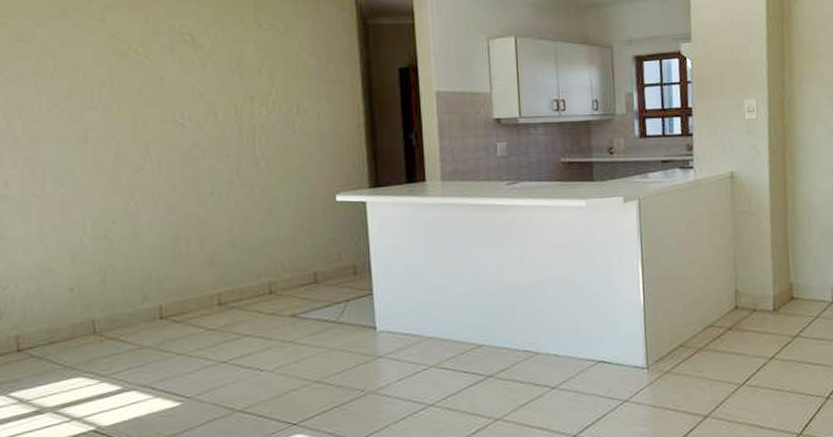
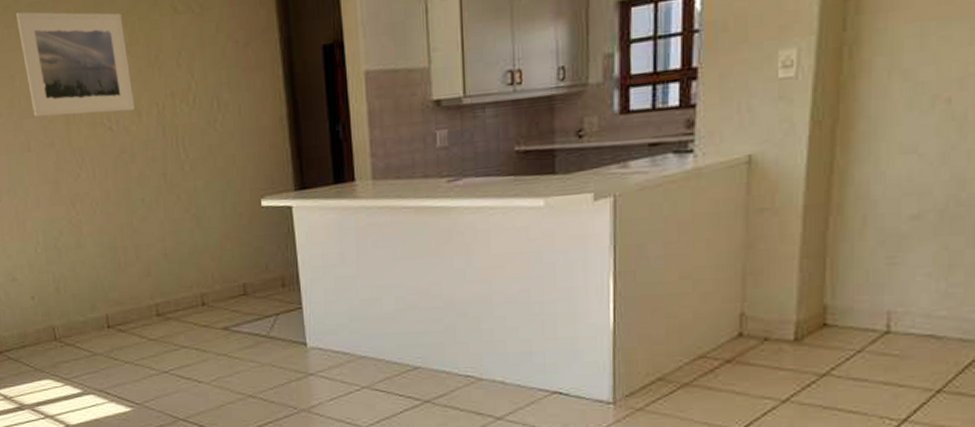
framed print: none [86,13,212,110] -> present [15,11,136,117]

